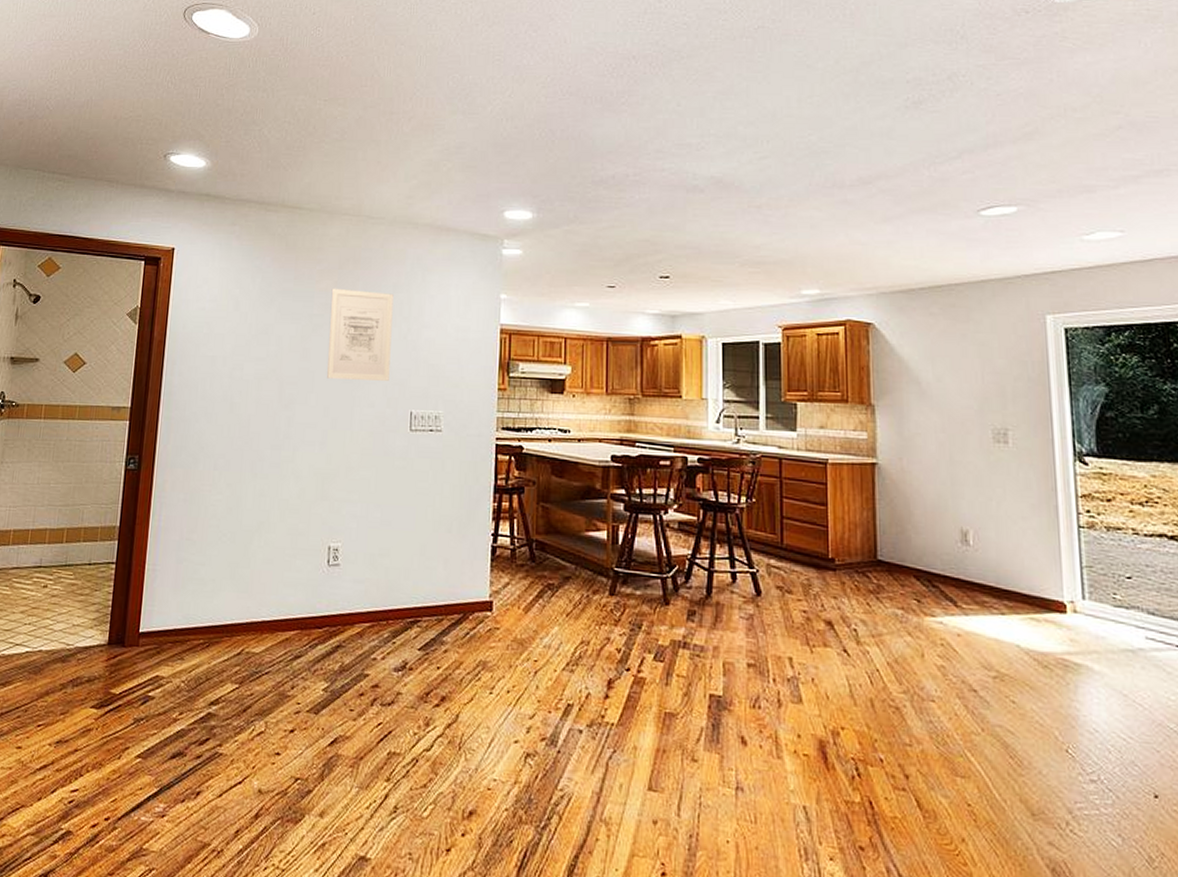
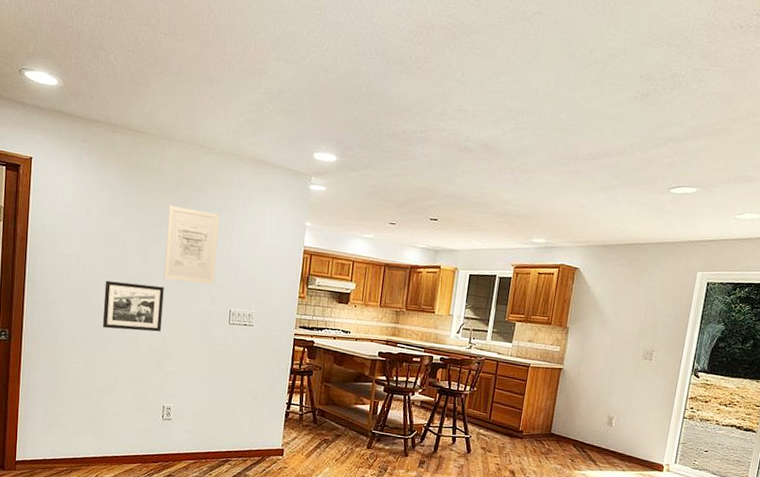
picture frame: none [251,386,328,447] -> present [102,280,164,332]

